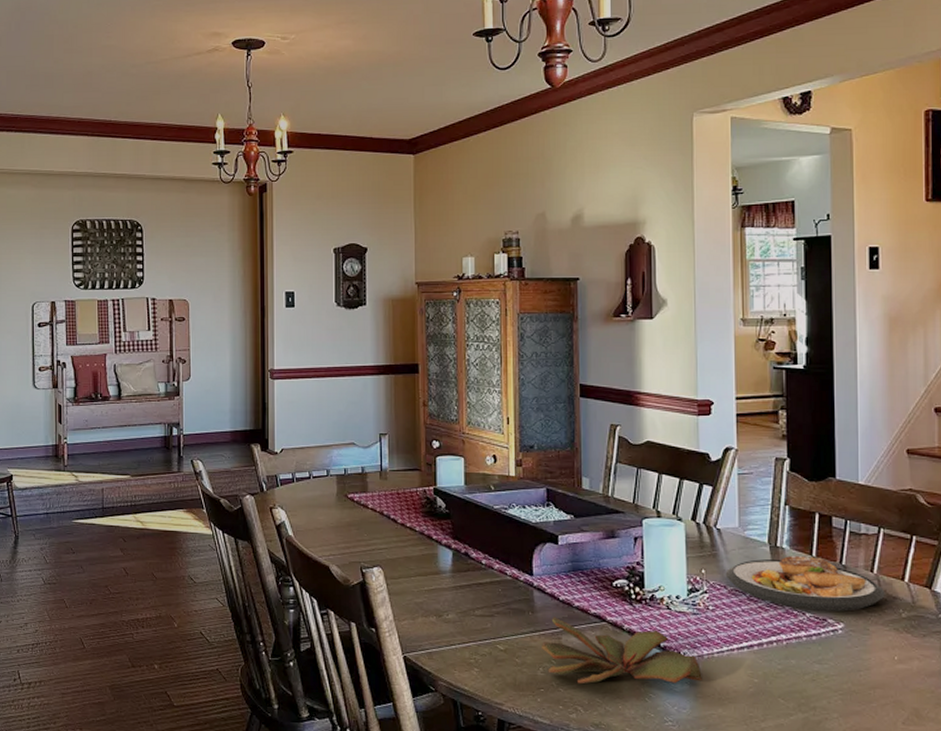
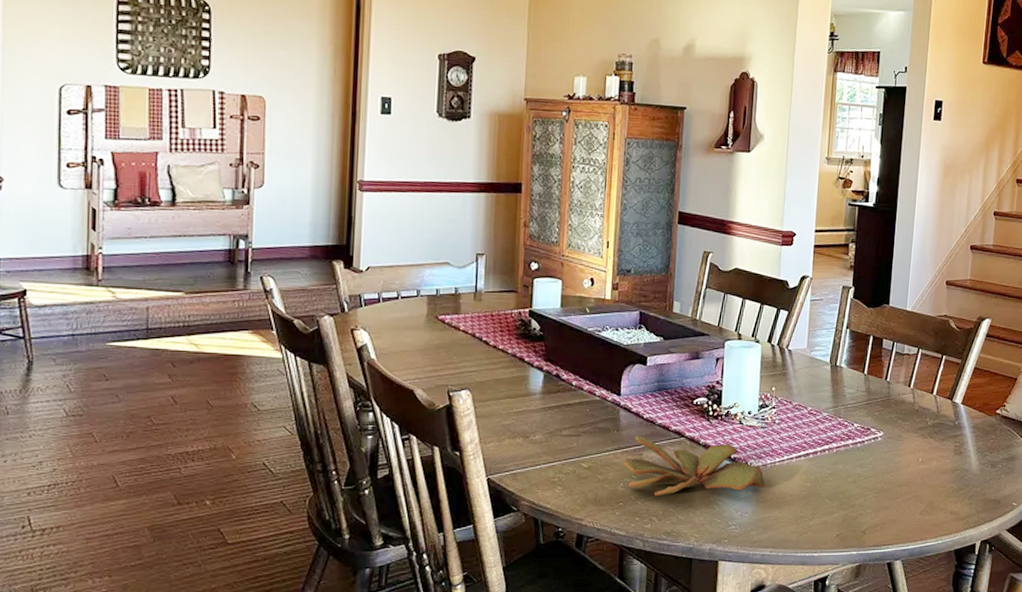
plate: present [725,555,885,612] -> none [792,373,918,421]

